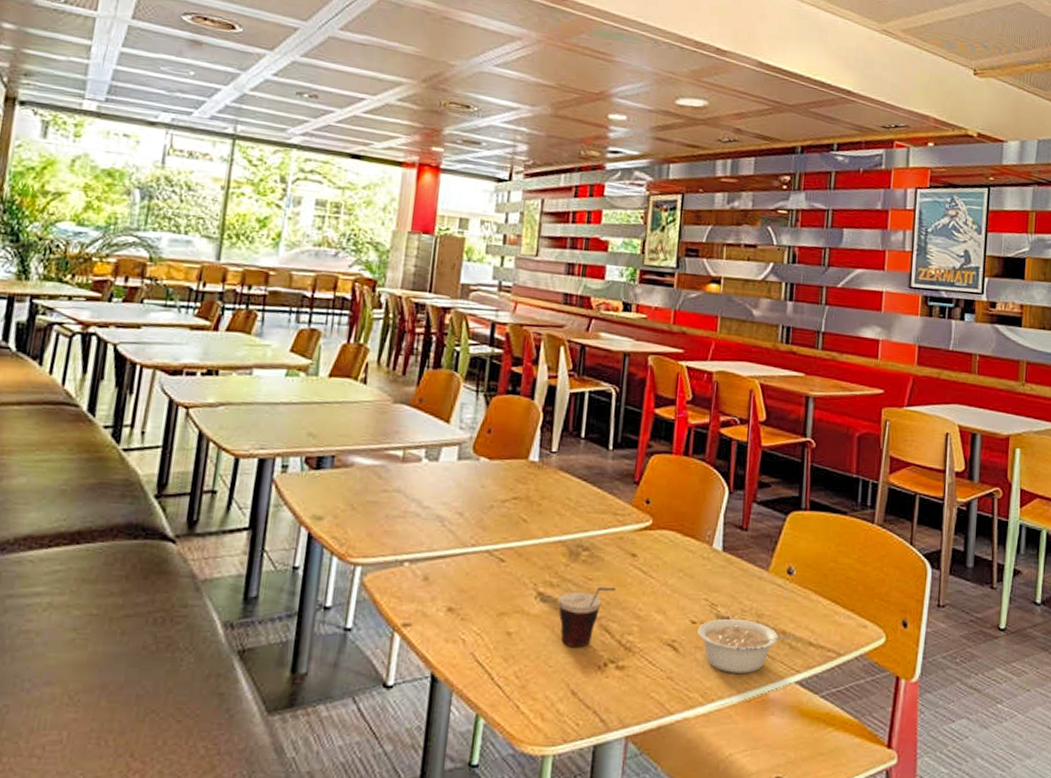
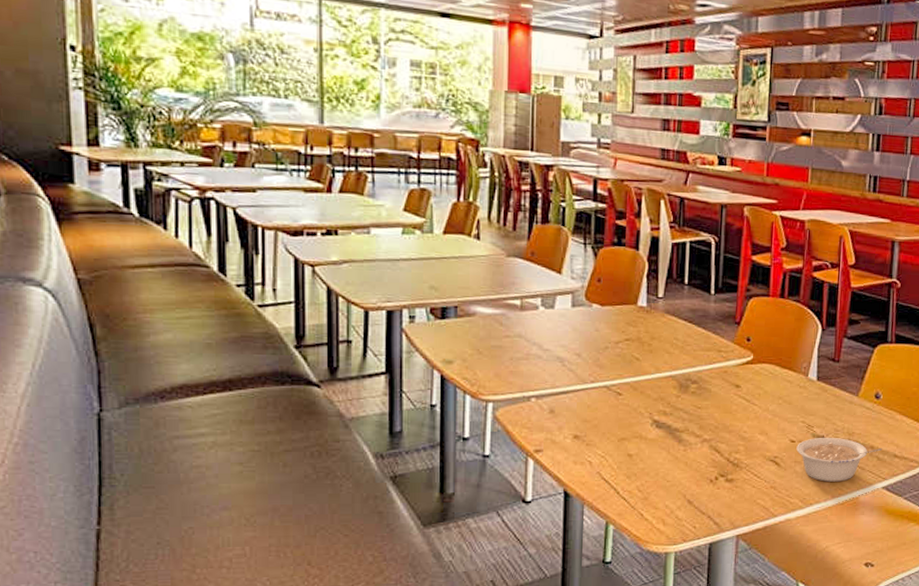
cup: present [558,586,616,648] -> none [672,413,723,465]

